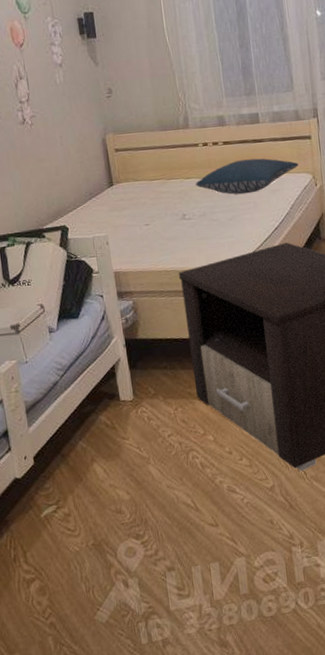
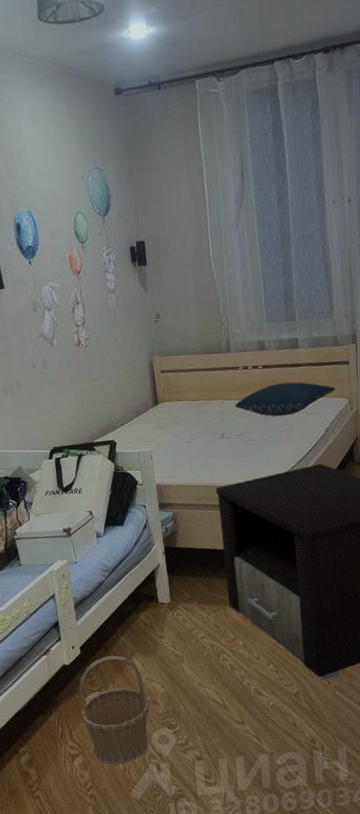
basket: none [33,463,114,586] -> present [79,655,150,765]

